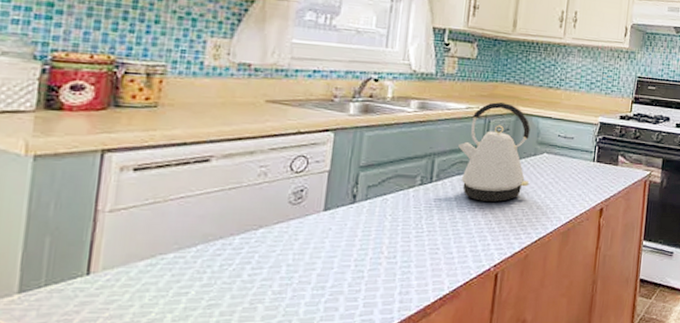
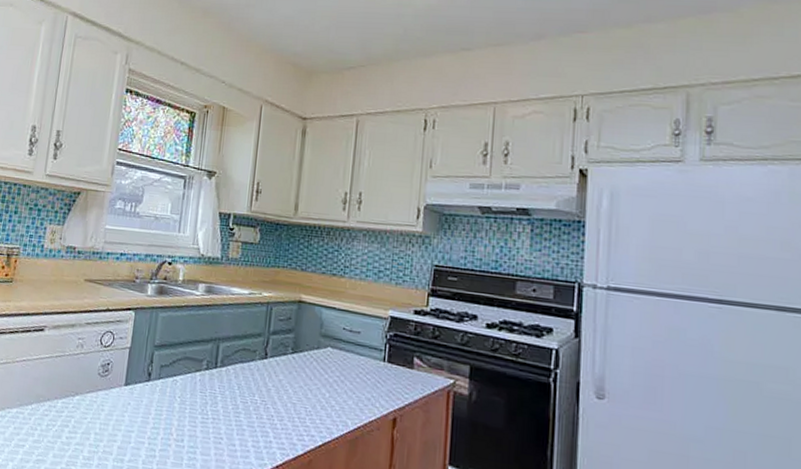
kettle: present [458,102,530,202] -> none [241,289,313,397]

